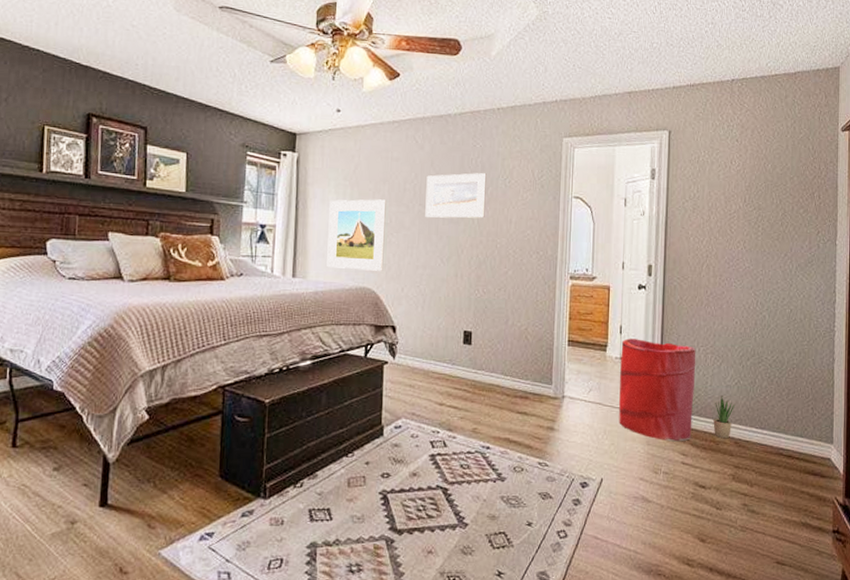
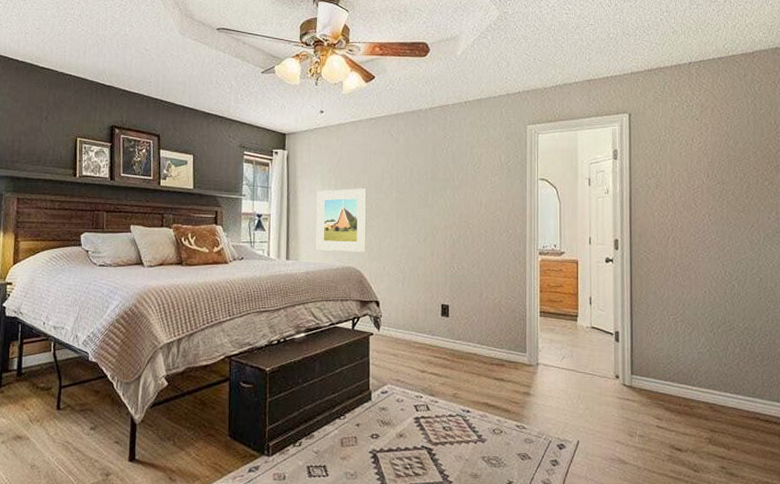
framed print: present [425,173,487,218] -> none [402,161,457,203]
laundry hamper: present [619,338,696,442] -> none [591,309,667,406]
potted plant: present [713,394,736,439] -> none [686,361,708,404]

